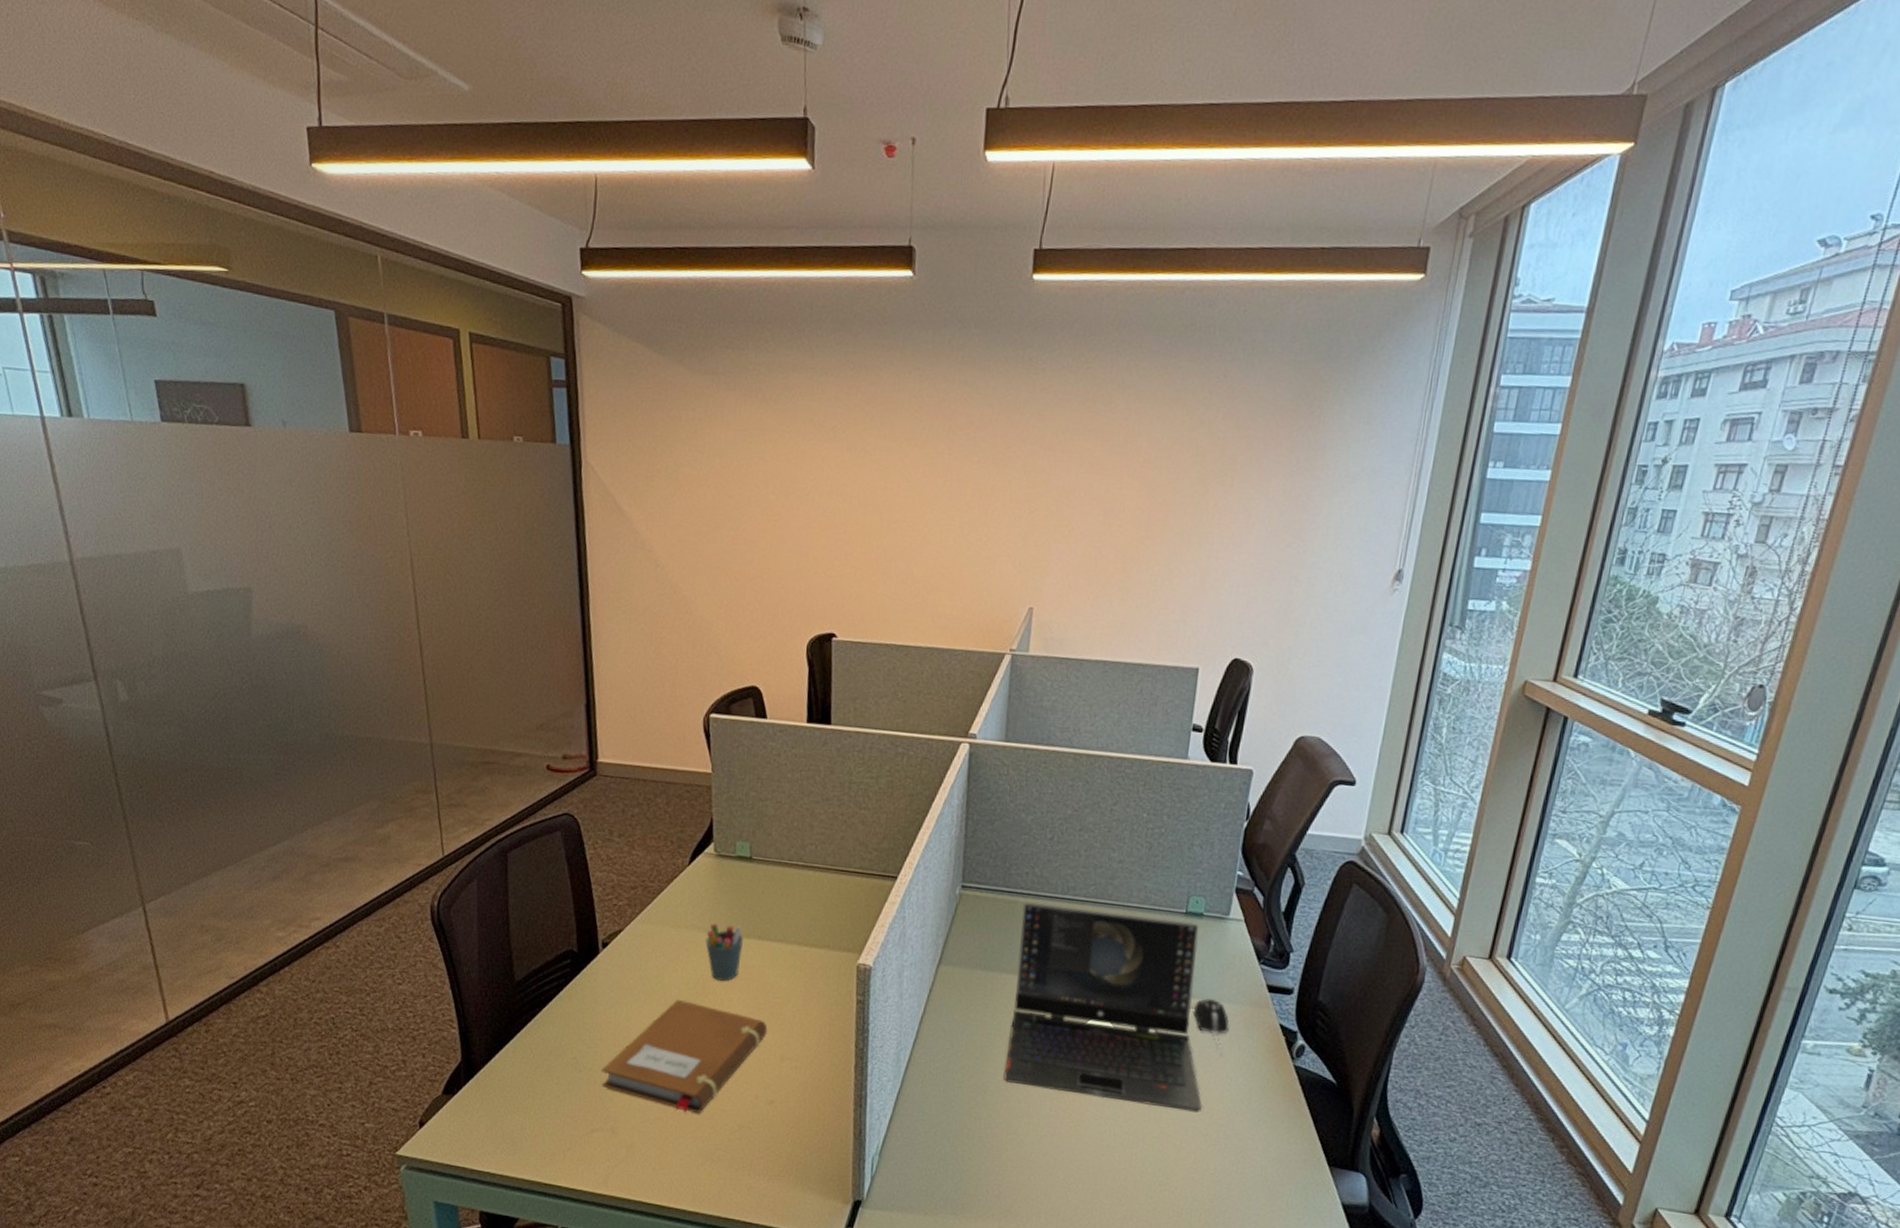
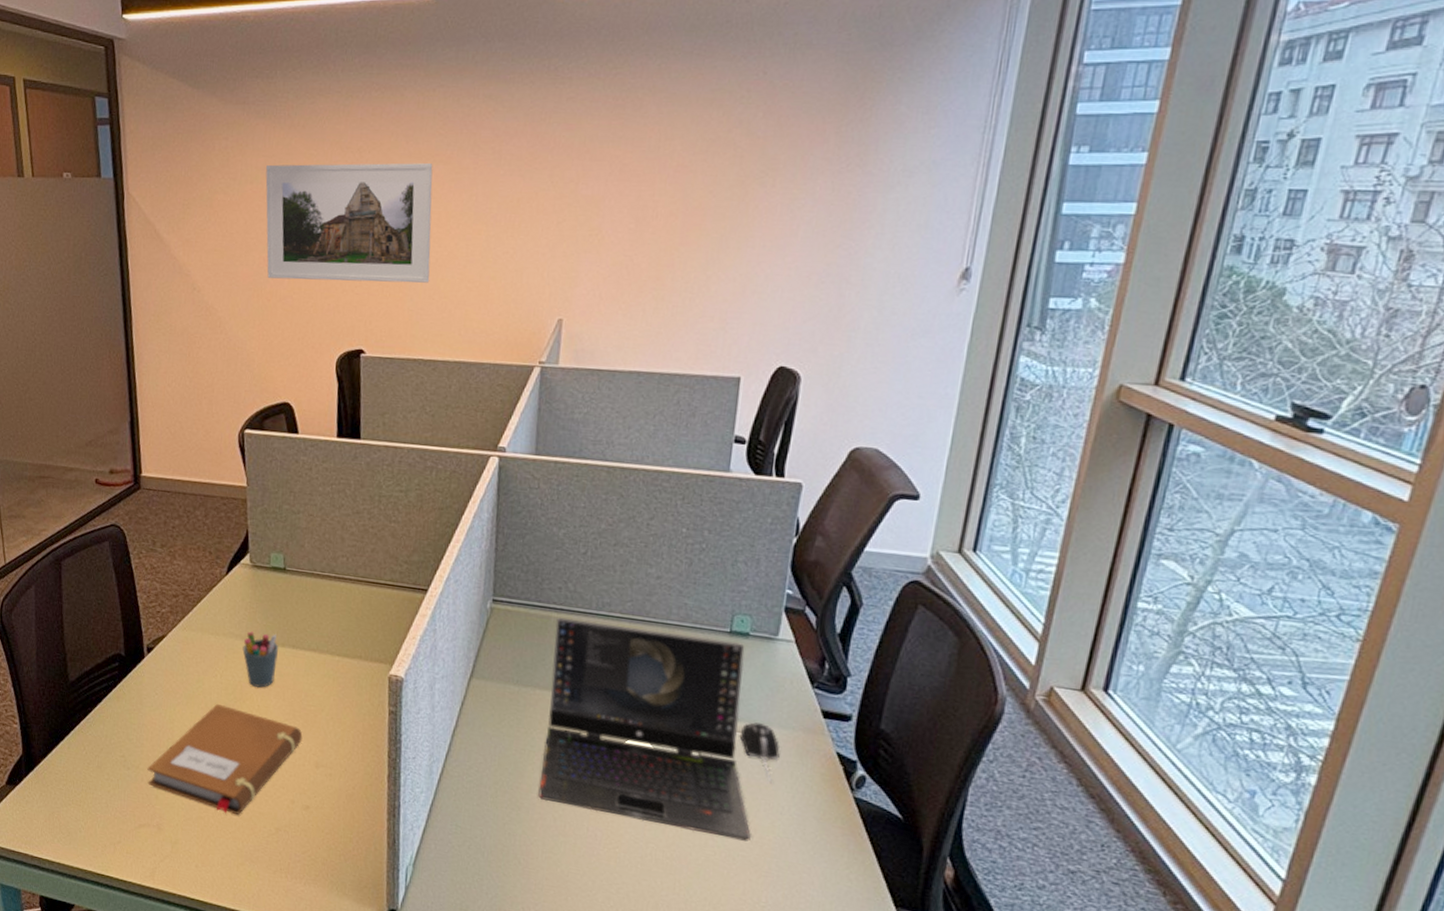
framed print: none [735,439,908,568] -> present [265,163,433,283]

